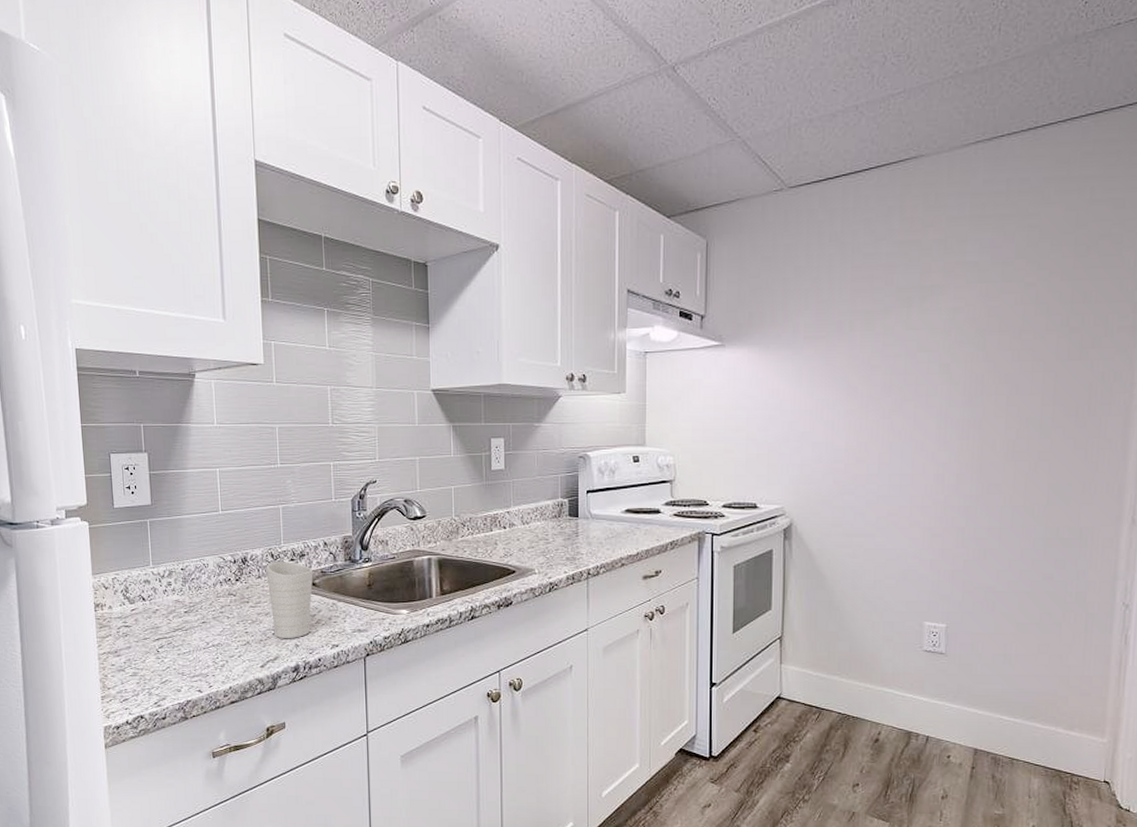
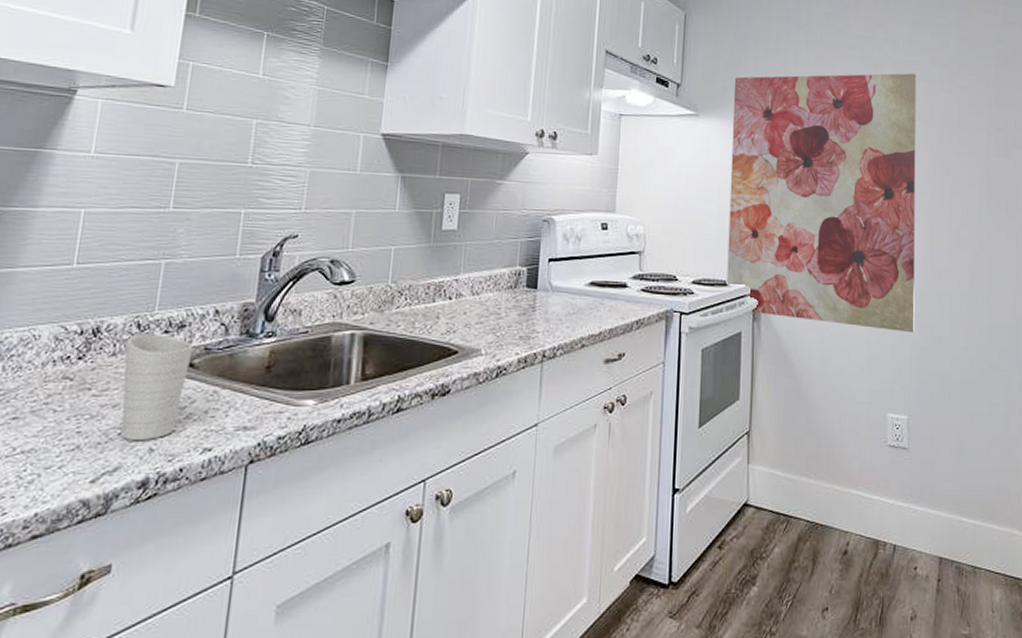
wall art: none [757,275,972,547] -> present [727,73,916,333]

